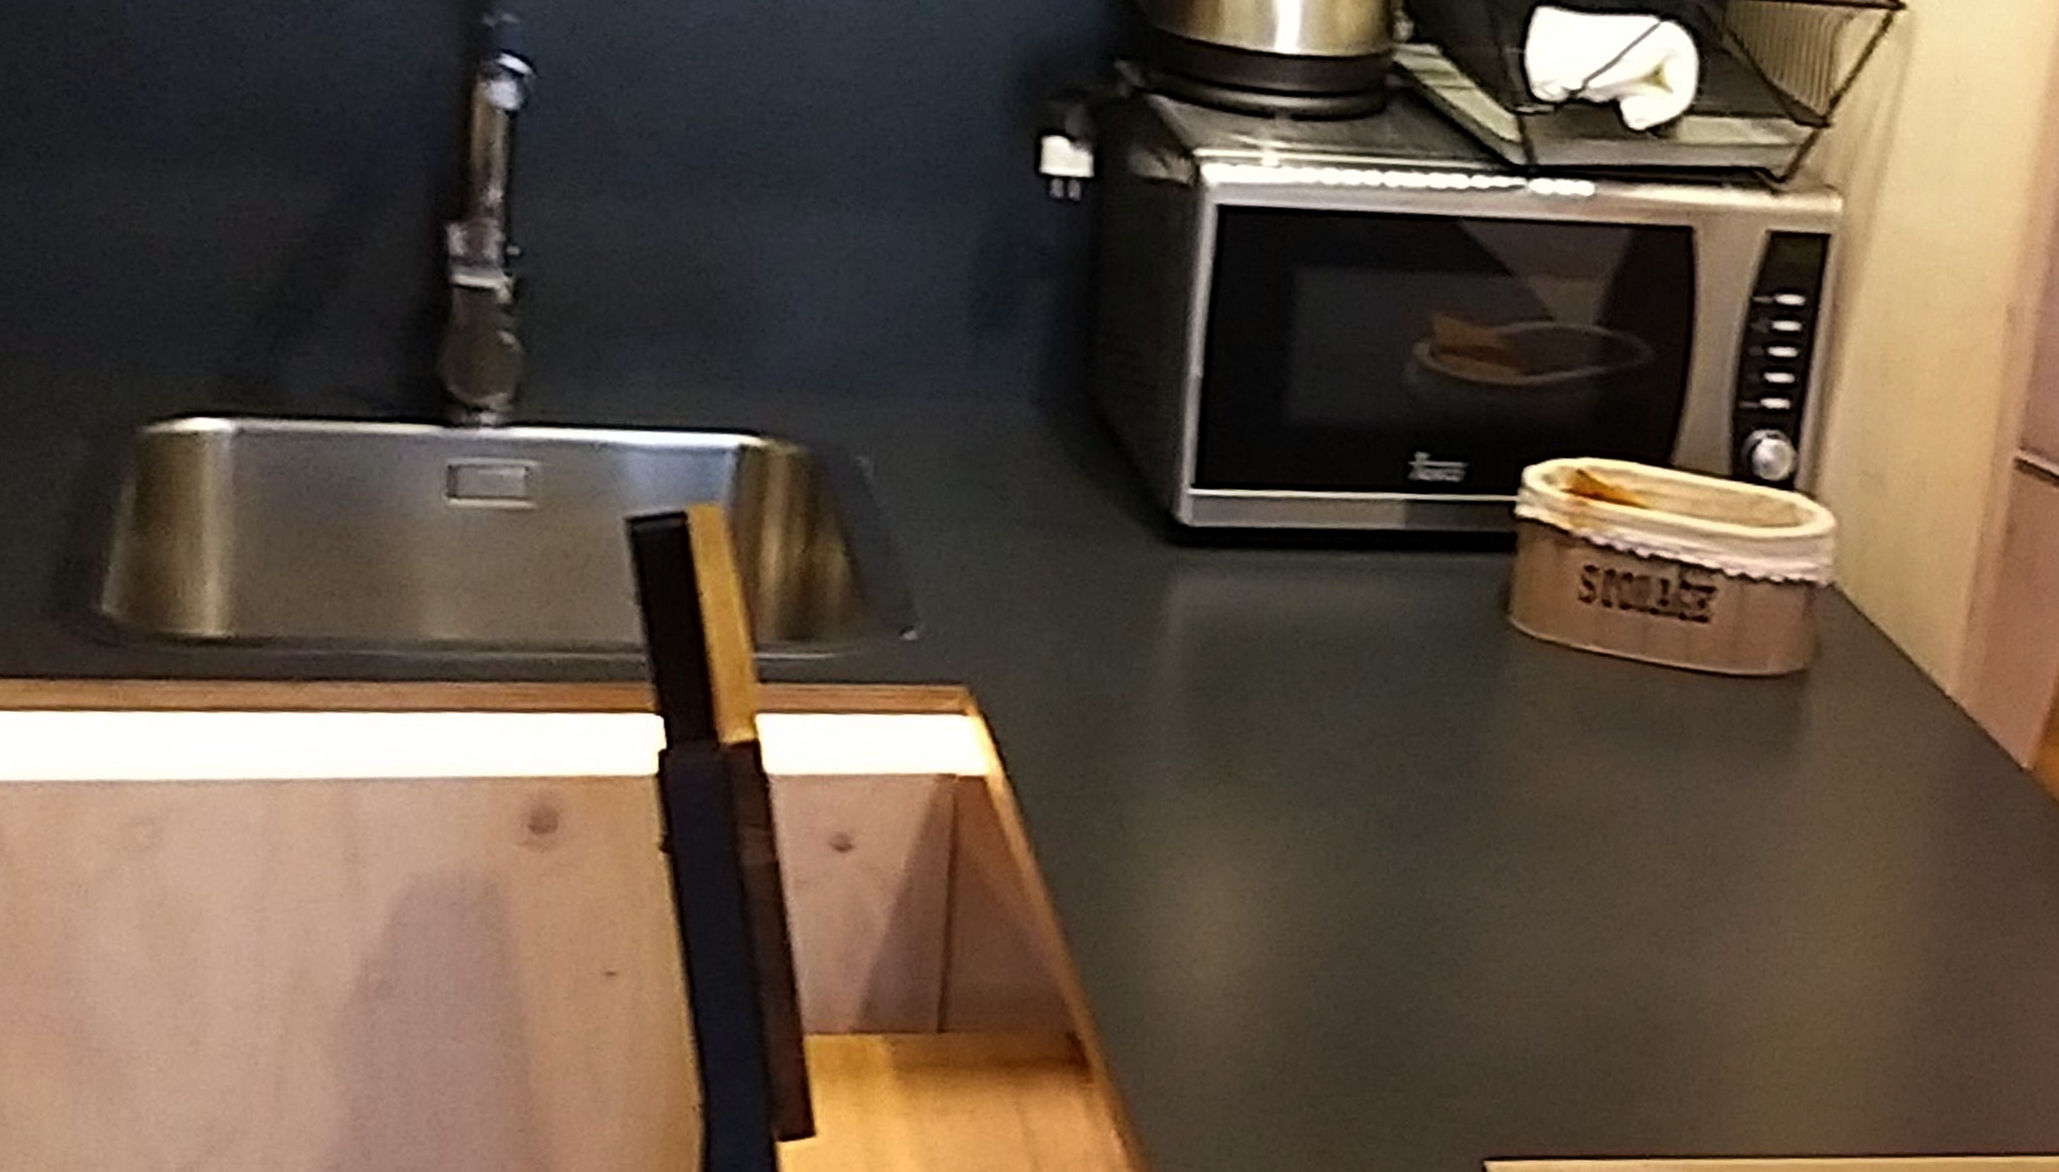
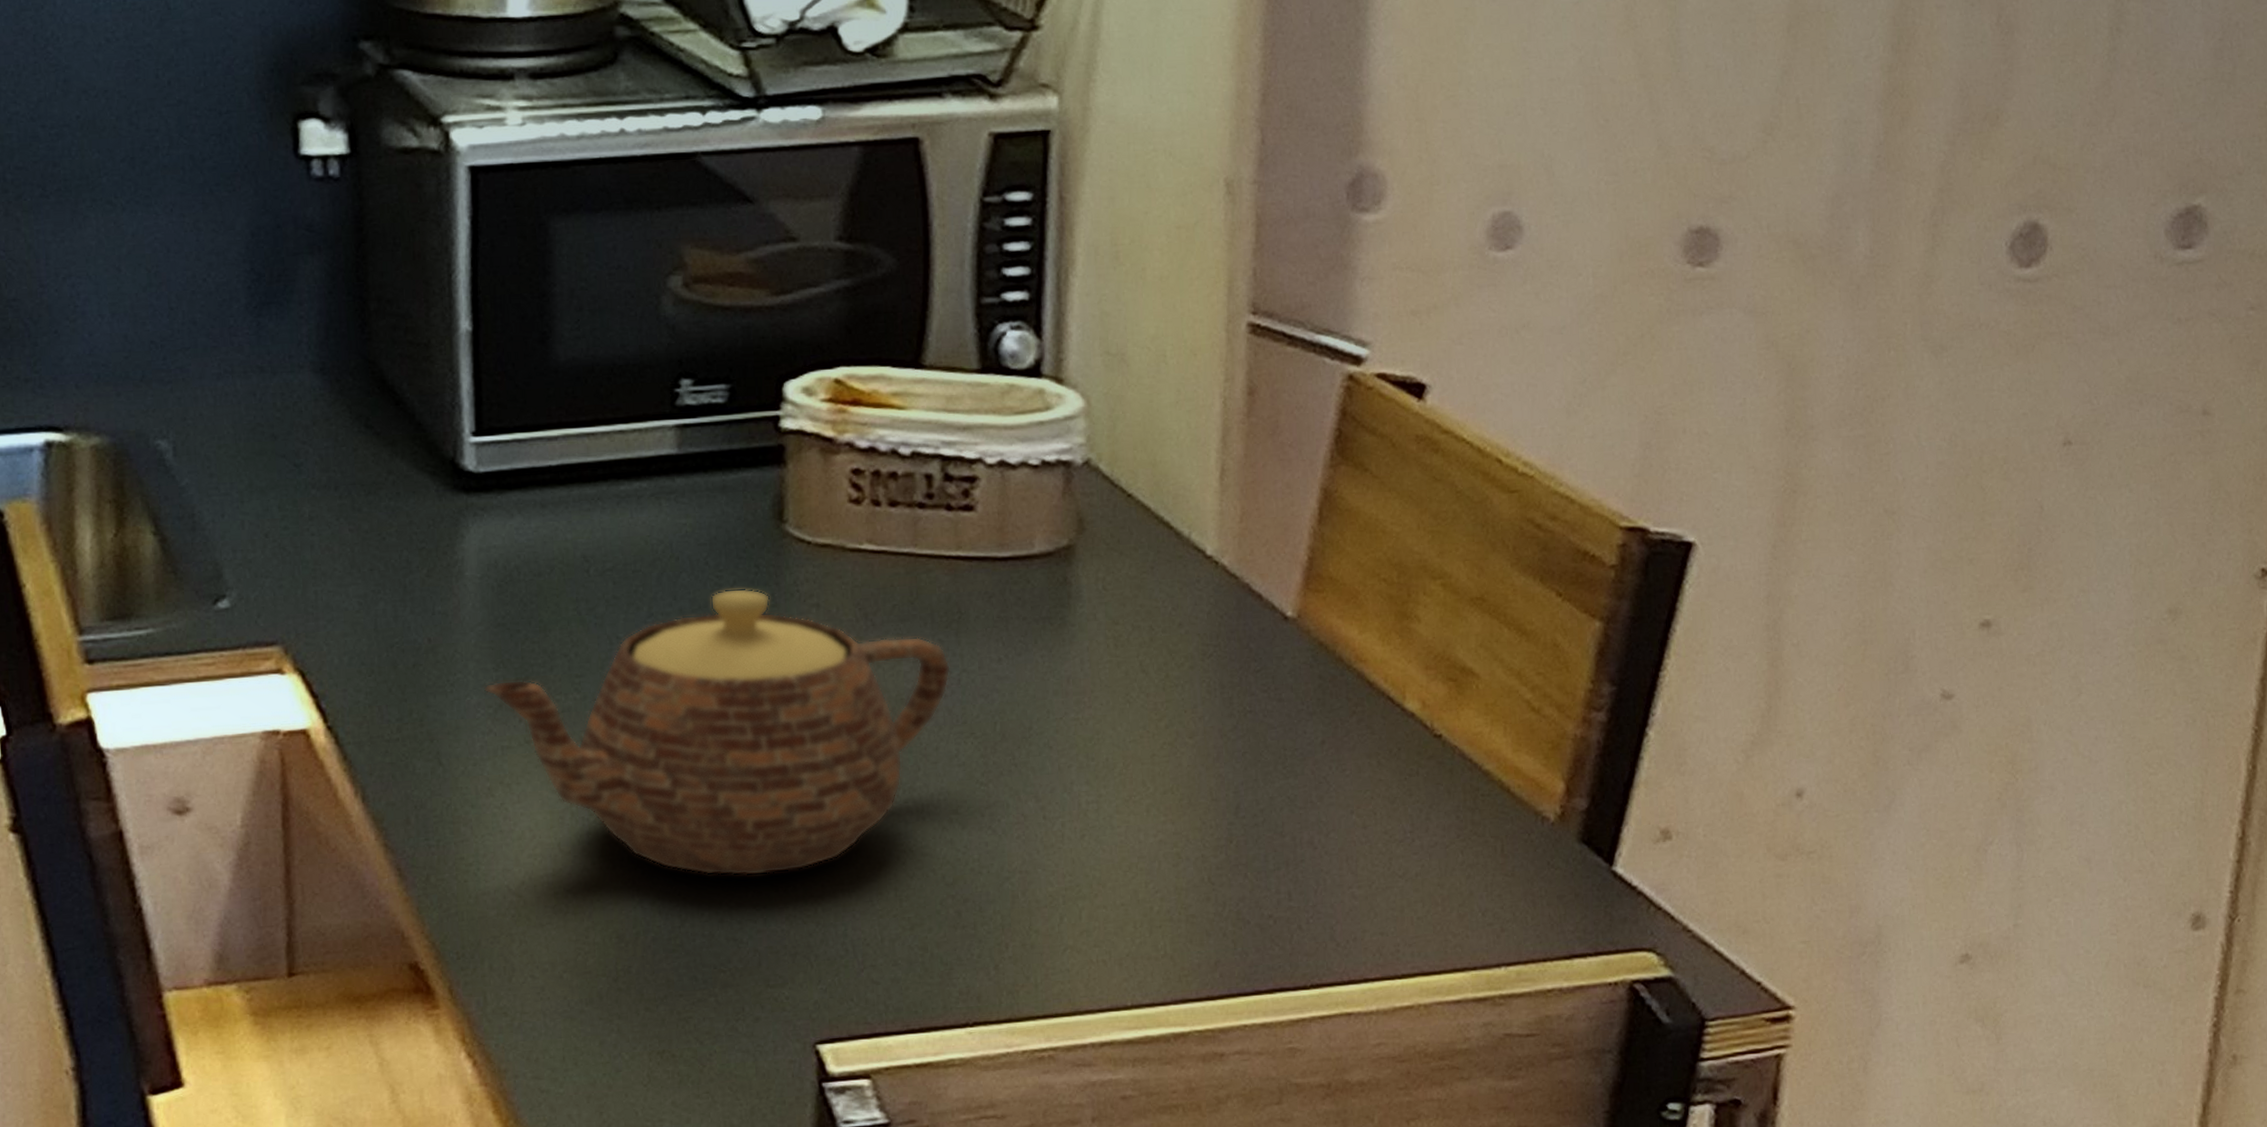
teapot: none [1176,676,1667,979] -> present [484,588,951,876]

